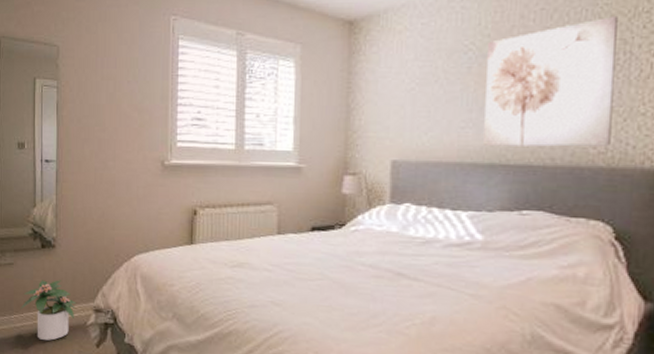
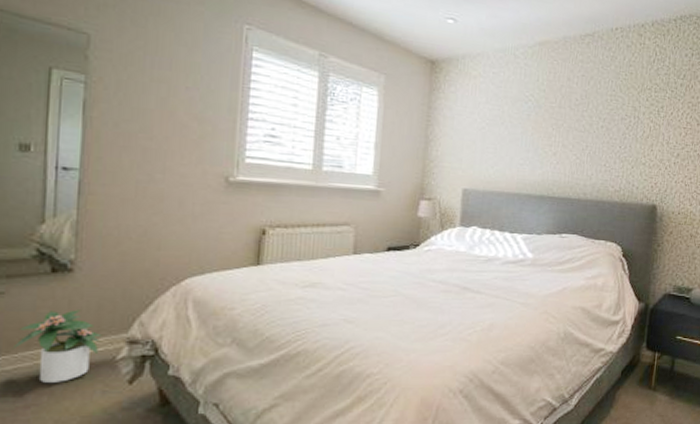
wall art: present [484,15,618,147] -> none [536,88,631,186]

